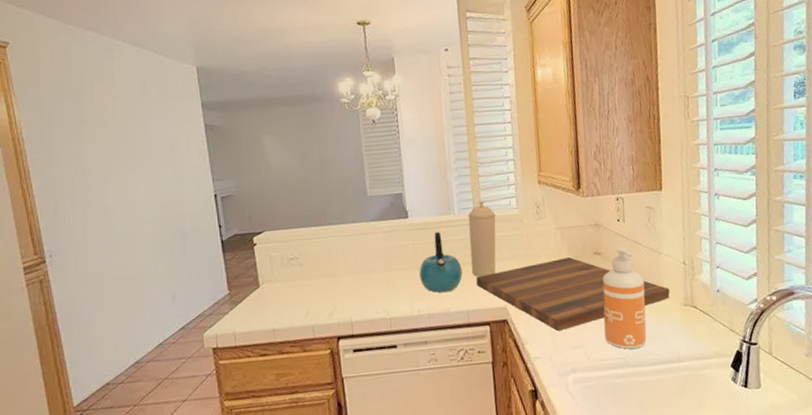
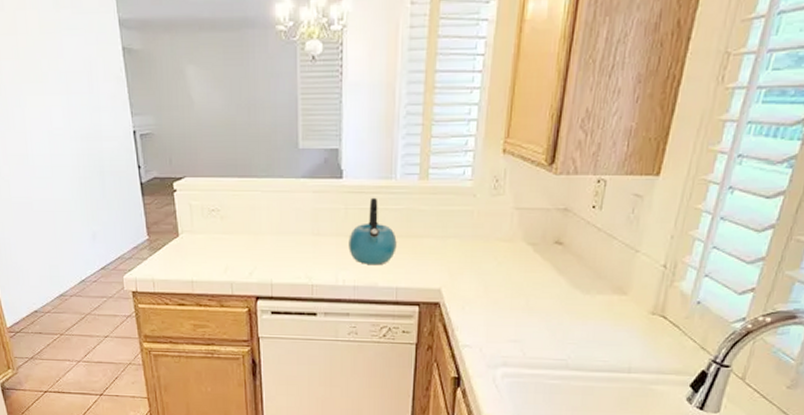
canister: present [468,201,496,277] -> none [407,167,445,253]
cutting board: present [476,256,670,331] -> none [411,242,637,321]
soap dispenser: present [602,248,647,350] -> none [547,240,609,353]

